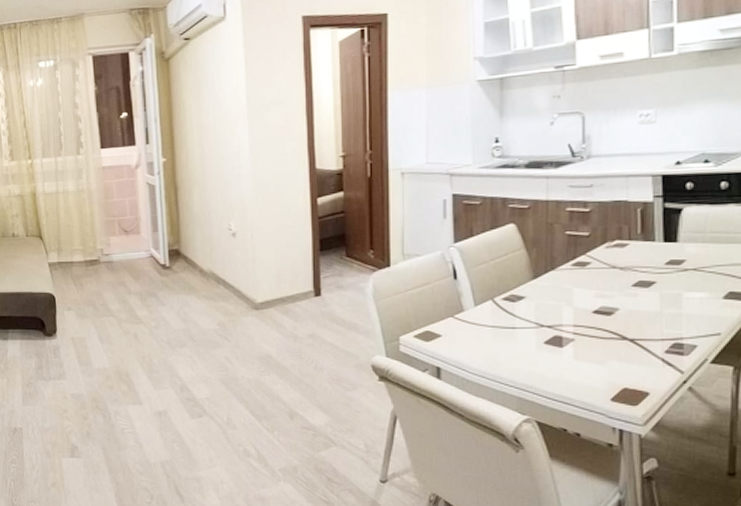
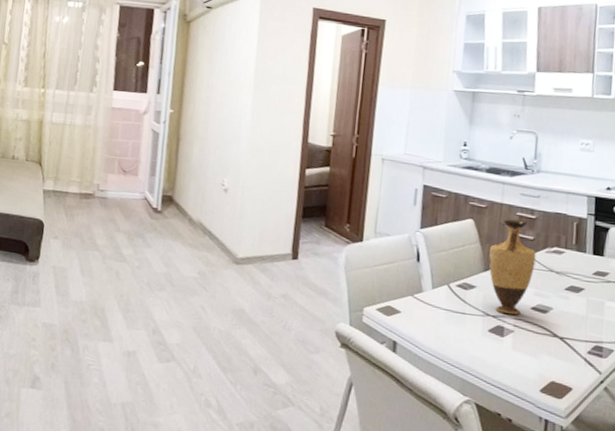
vase: none [538,216,594,321] -> present [488,218,536,315]

